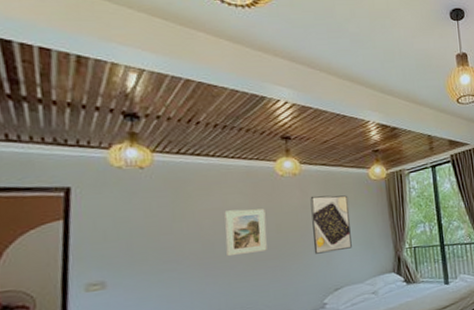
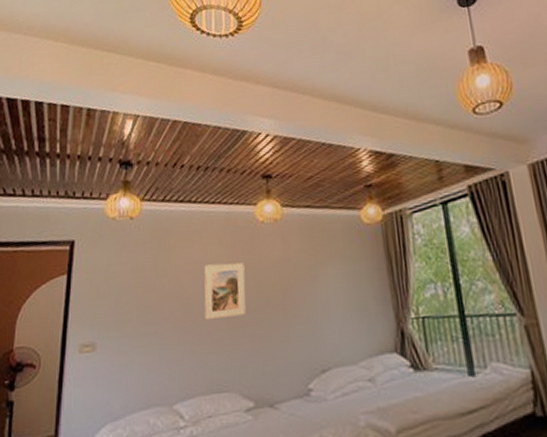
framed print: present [310,195,352,254] -> none [292,245,342,322]

